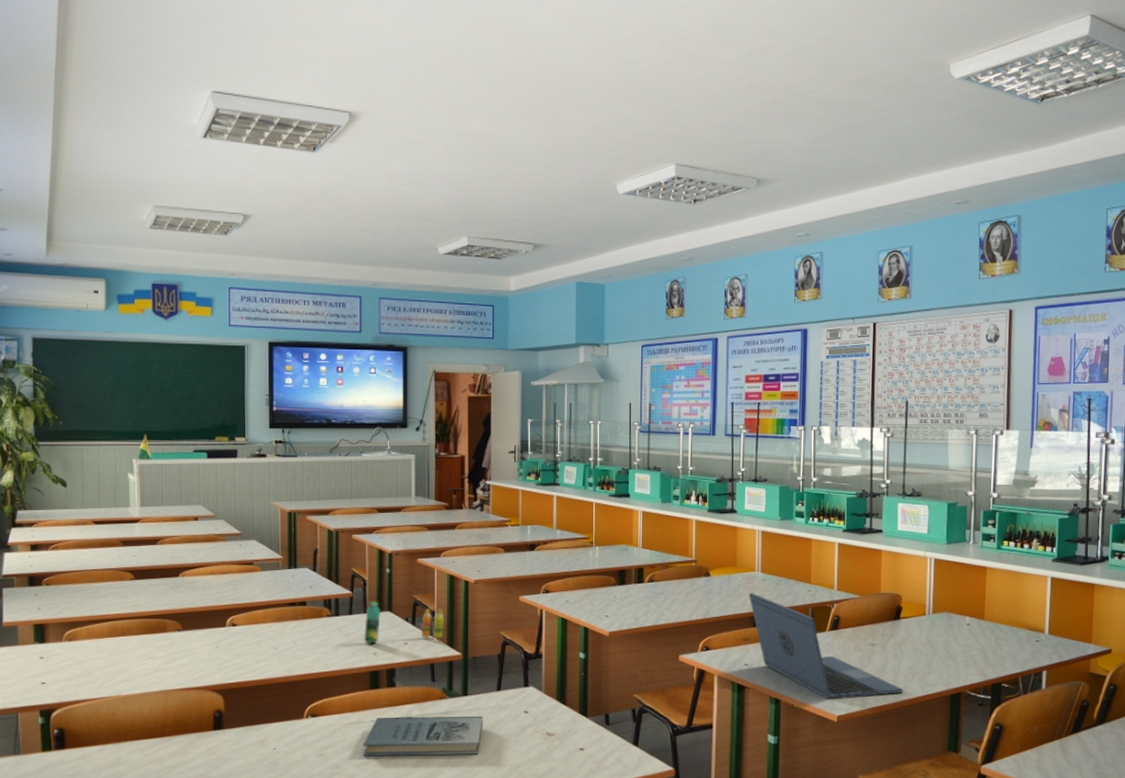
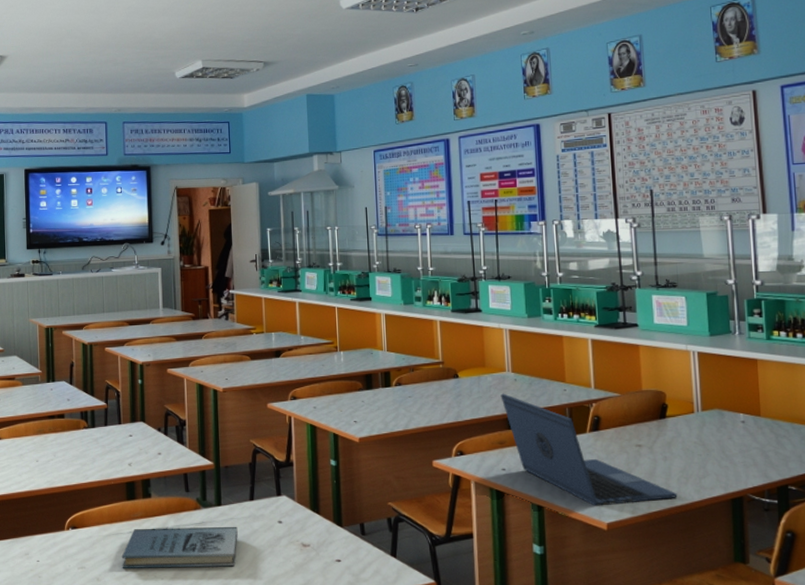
beverage bottle: present [363,601,445,644] -> none [118,412,196,455]

